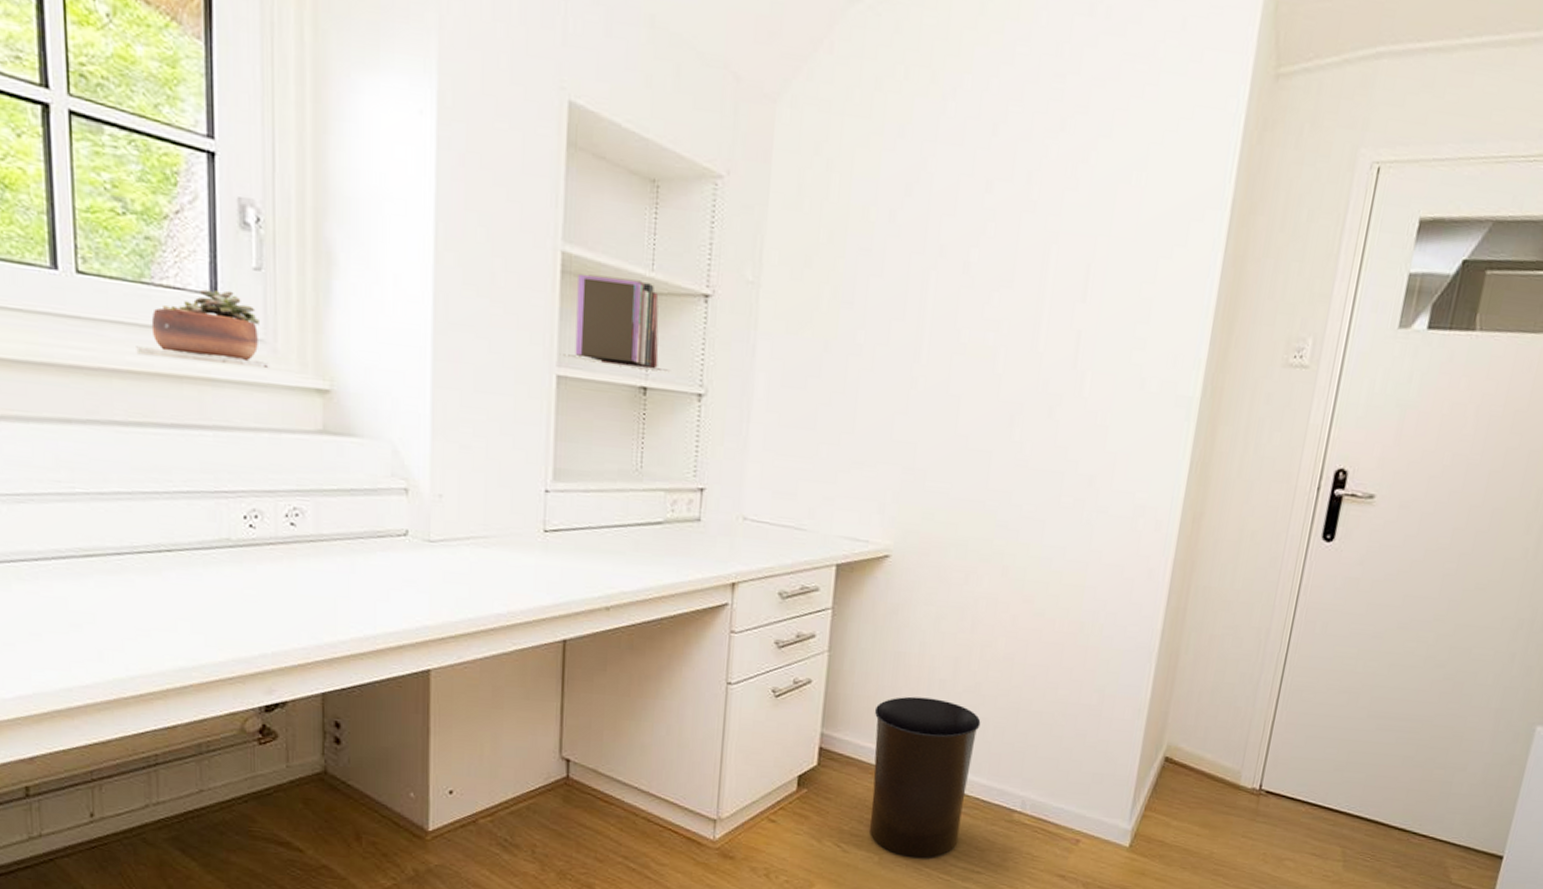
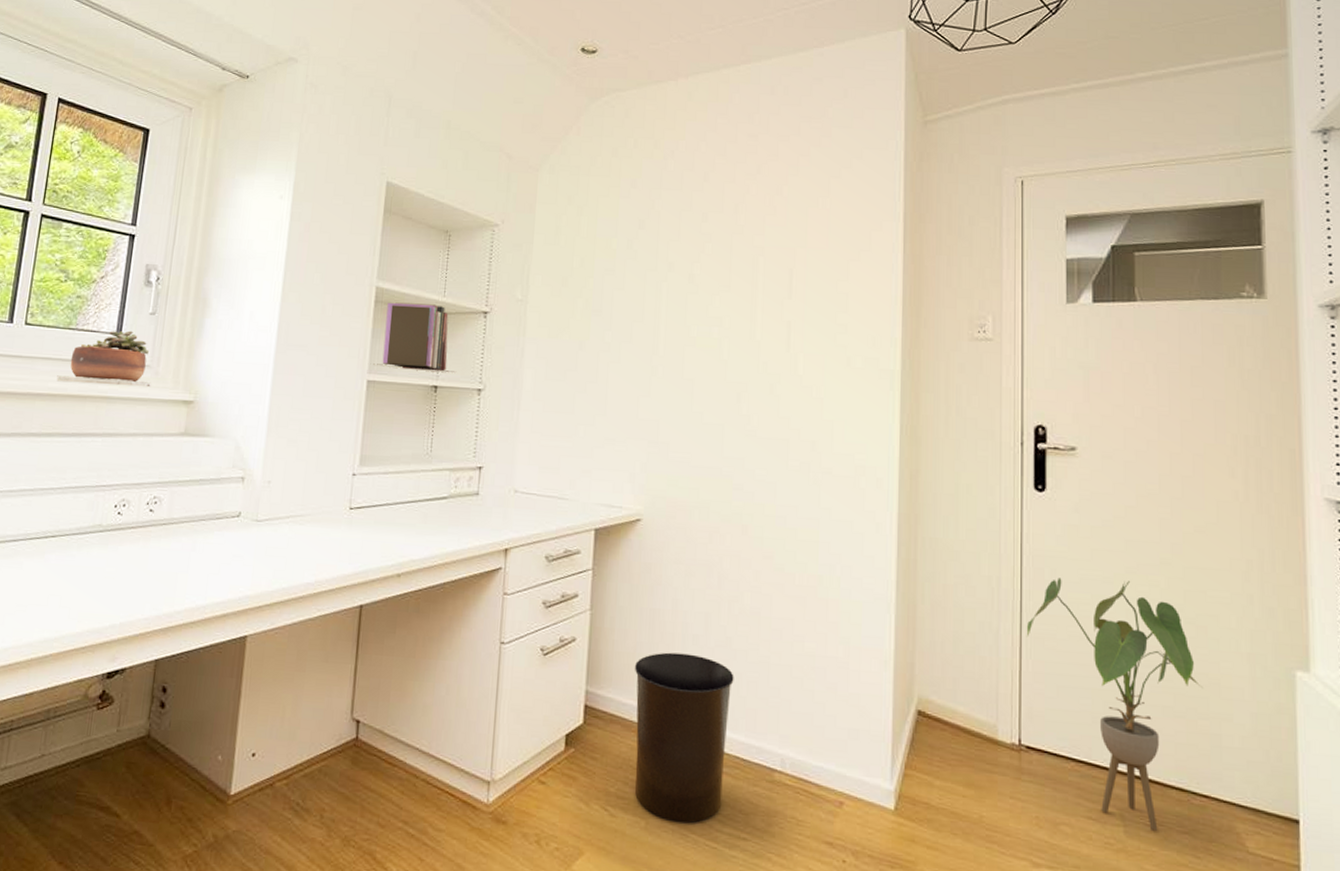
house plant: none [1287,631,1446,865] -> present [1027,577,1203,831]

